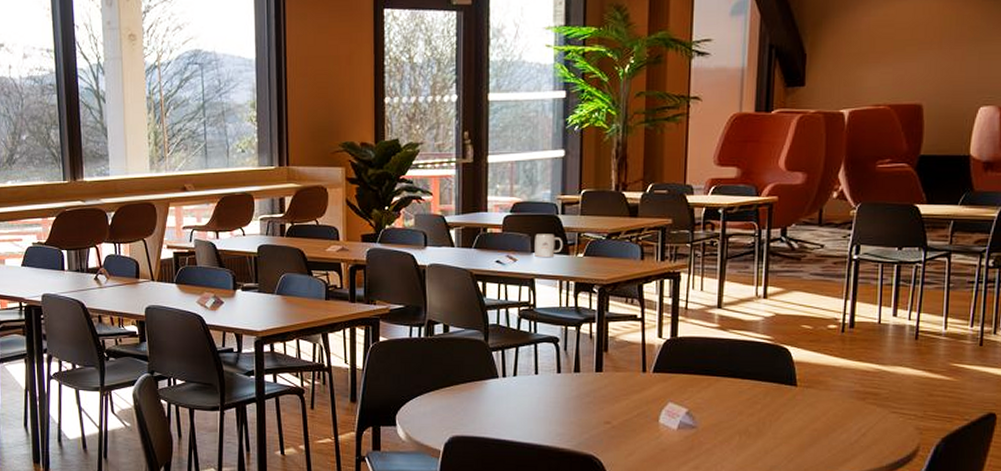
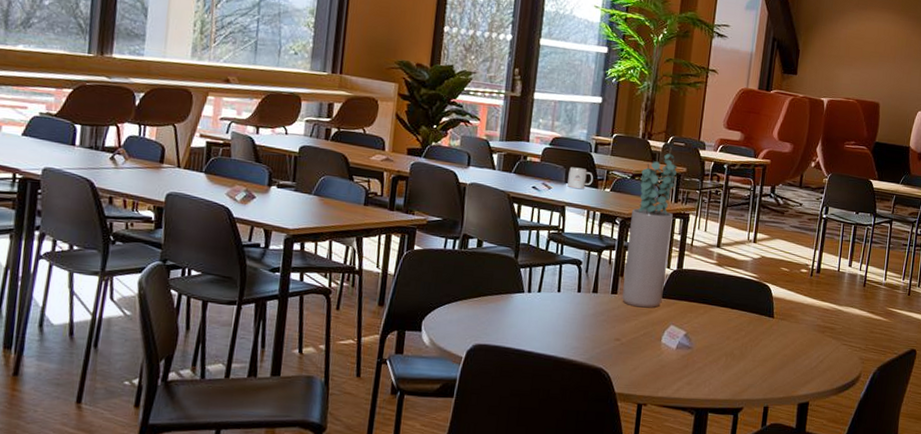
vase: none [607,195,662,385] -> present [621,145,678,308]

